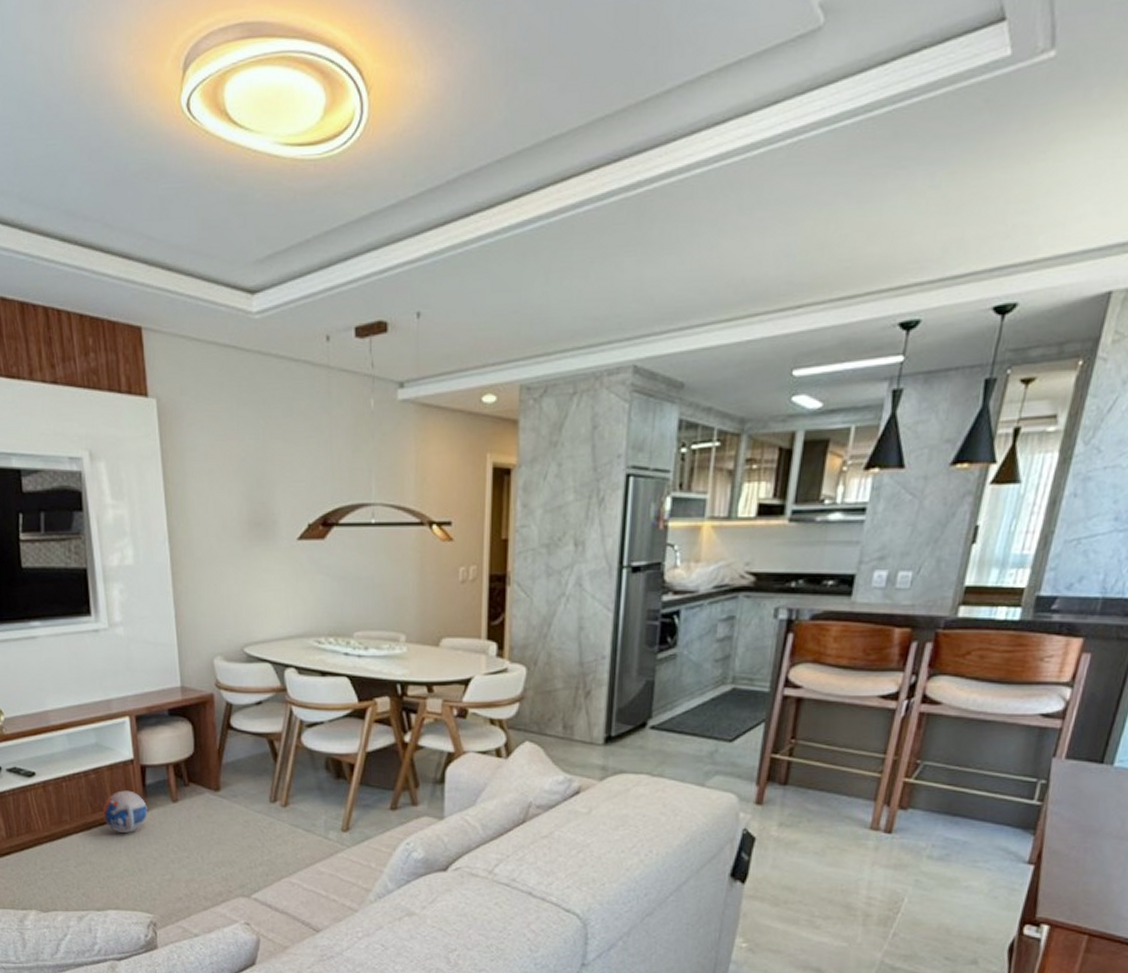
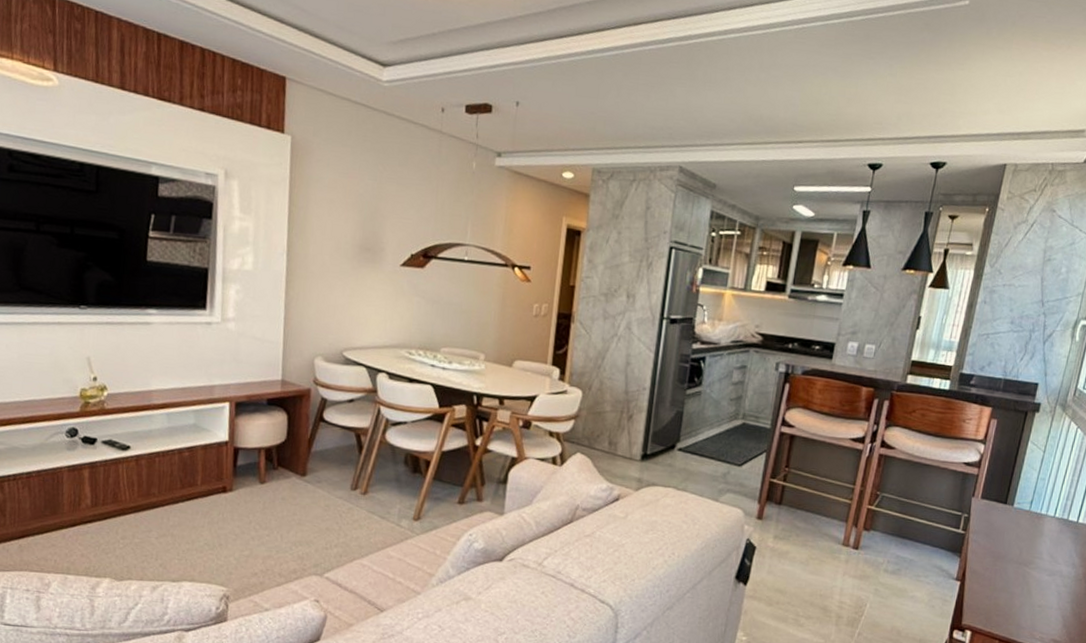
ball: present [103,790,147,833] -> none [191,469,235,509]

